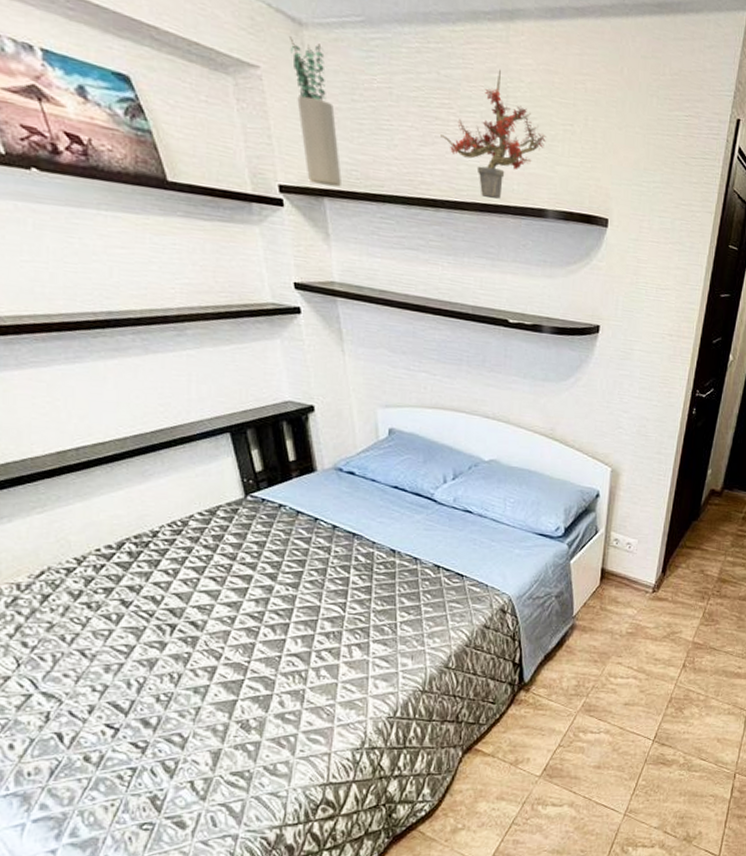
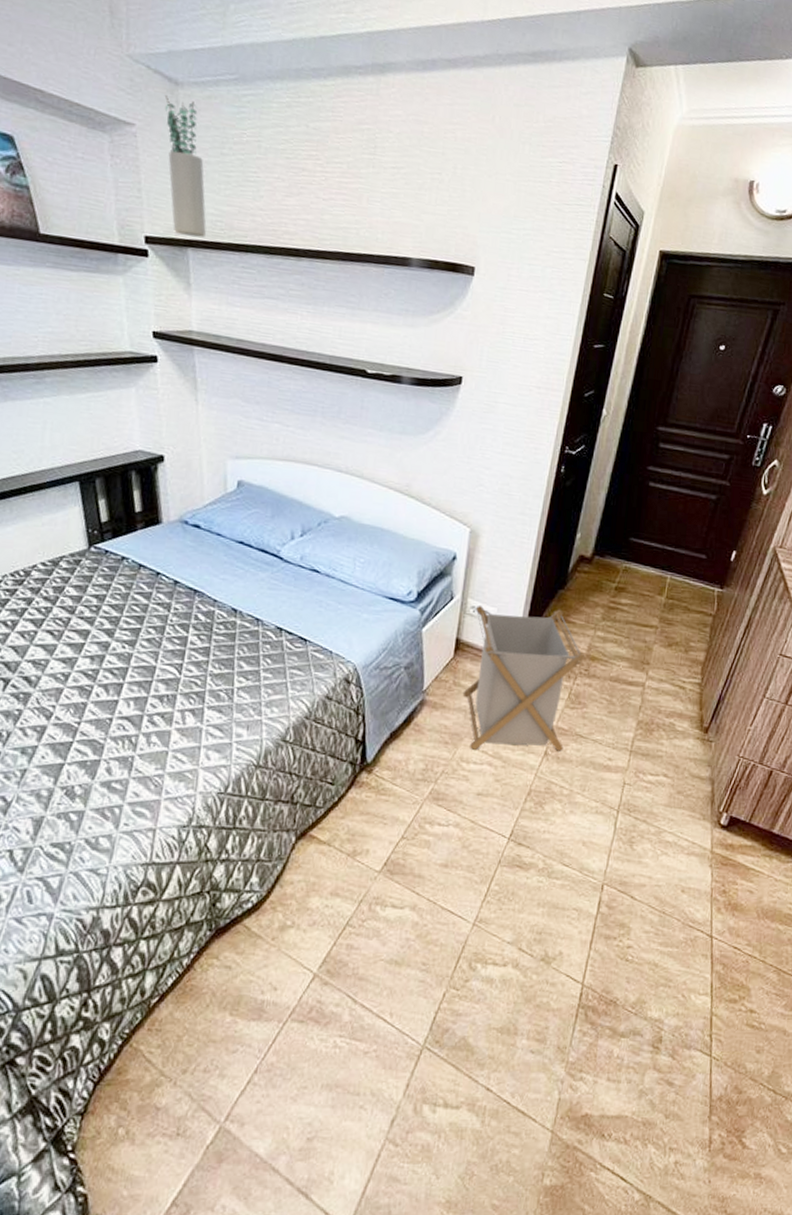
potted plant: present [440,69,546,199] -> none [306,120,413,248]
laundry basket: none [609,537,717,666] -> present [462,604,585,751]

